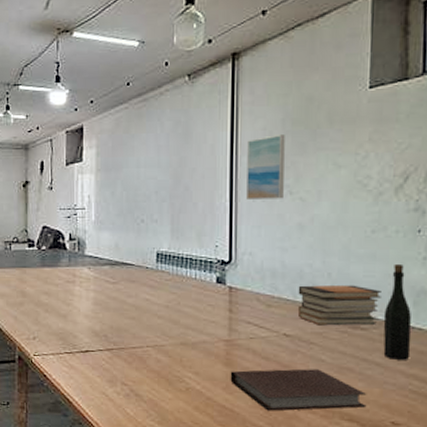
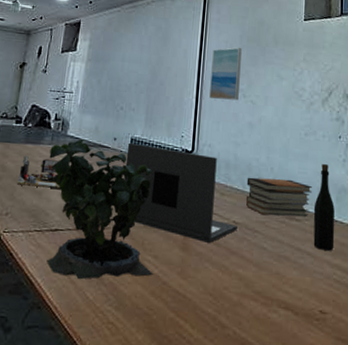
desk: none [40,279,86,312] -> present [17,155,61,190]
potted plant: none [69,253,195,397] -> present [46,137,153,279]
laptop: none [153,257,289,357] -> present [124,142,238,243]
notebook: present [230,368,367,411] -> none [185,255,300,298]

